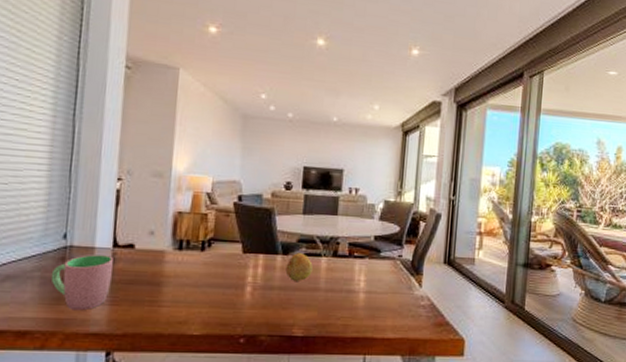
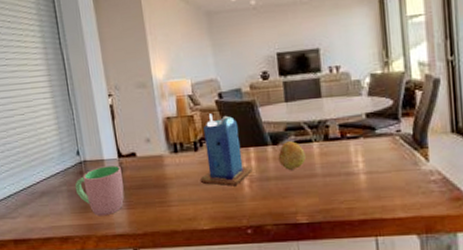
candle: none [200,214,258,292] -> present [199,113,253,187]

